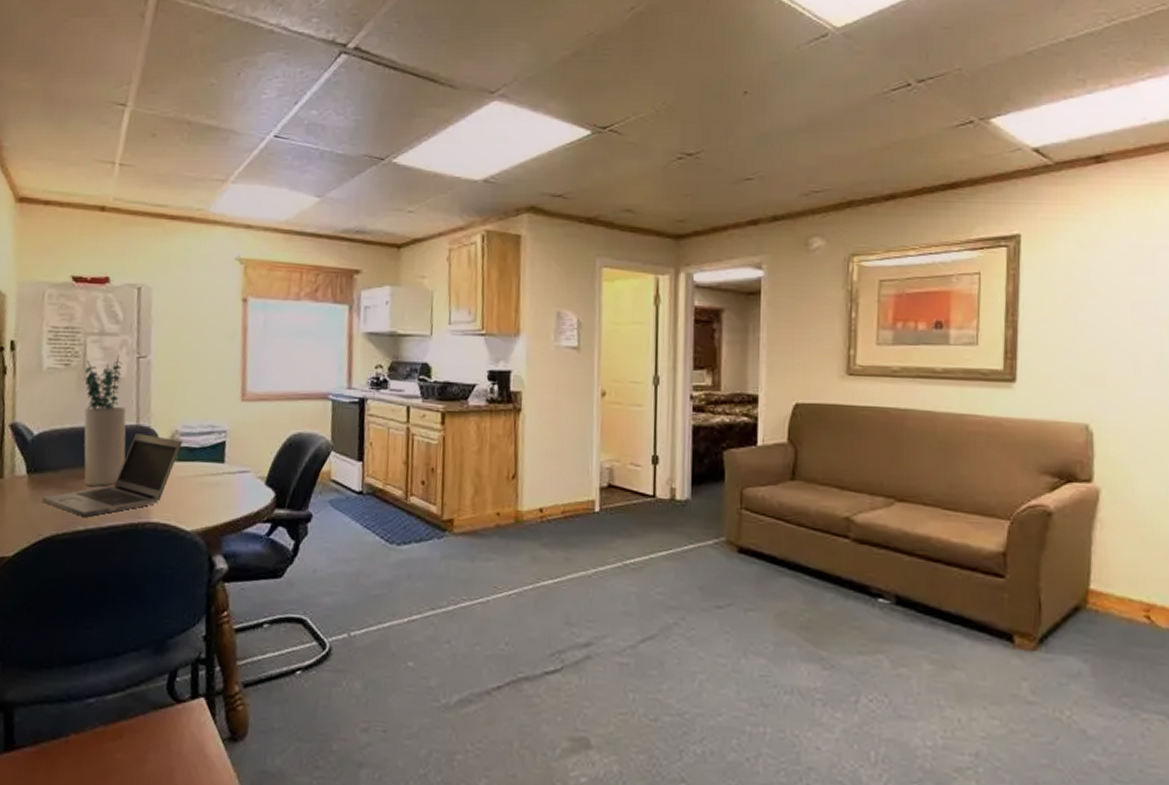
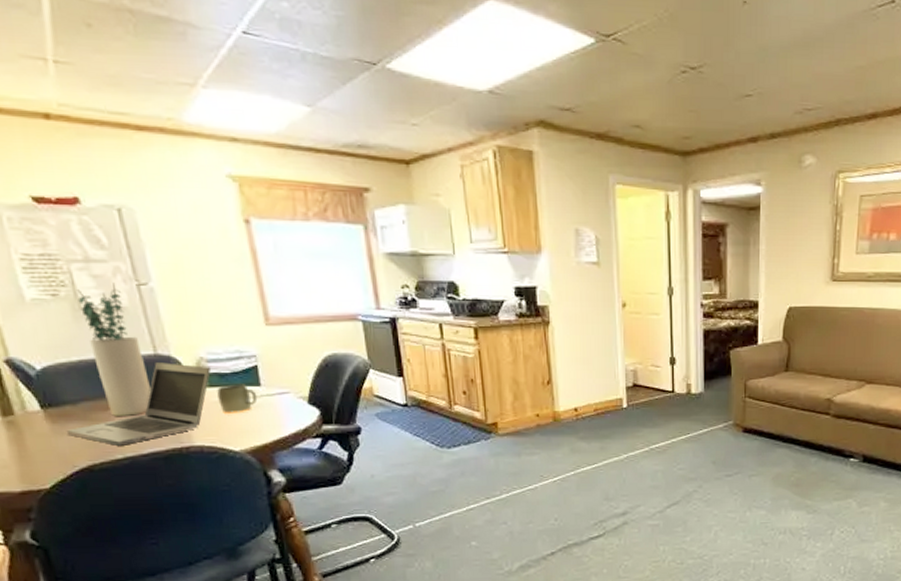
mug: none [182,459,219,491] -> present [217,384,258,414]

